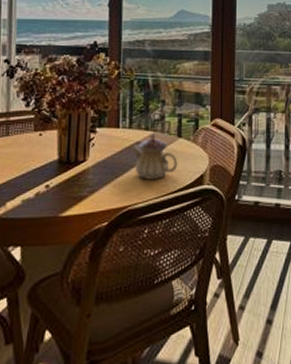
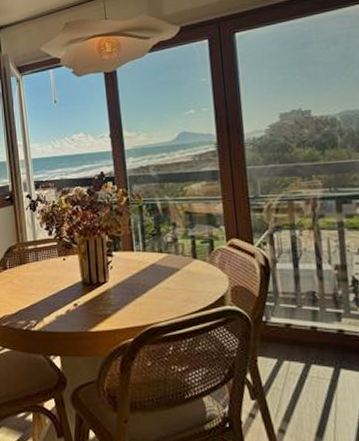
teapot: present [131,134,178,180] -> none [147,256,196,300]

